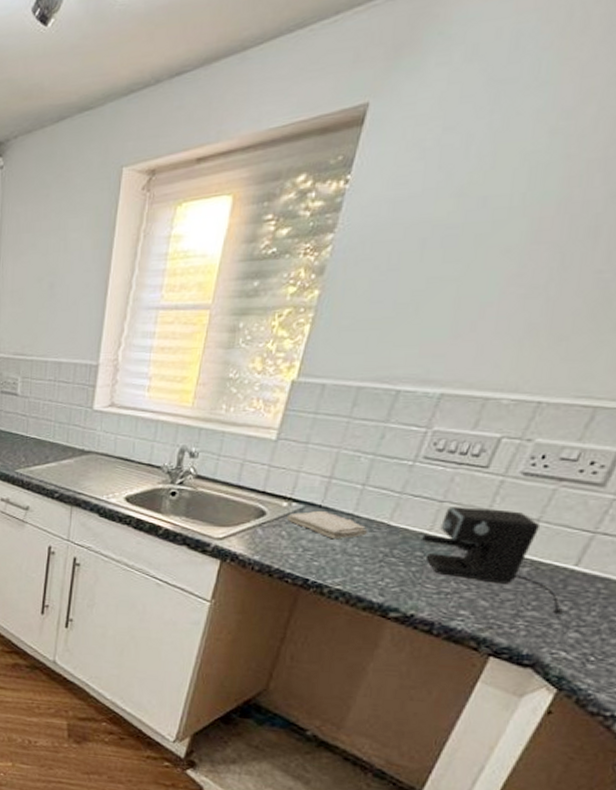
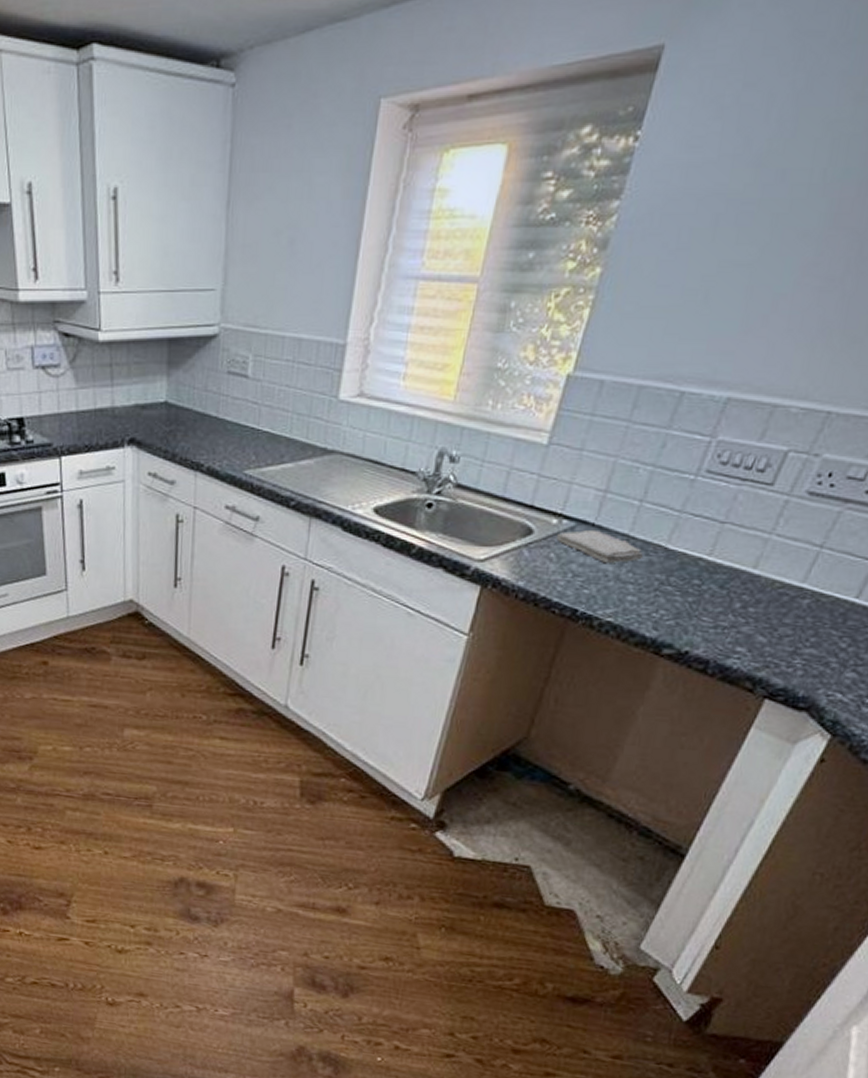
coffee maker: present [420,507,566,616] -> none [699,529,845,654]

